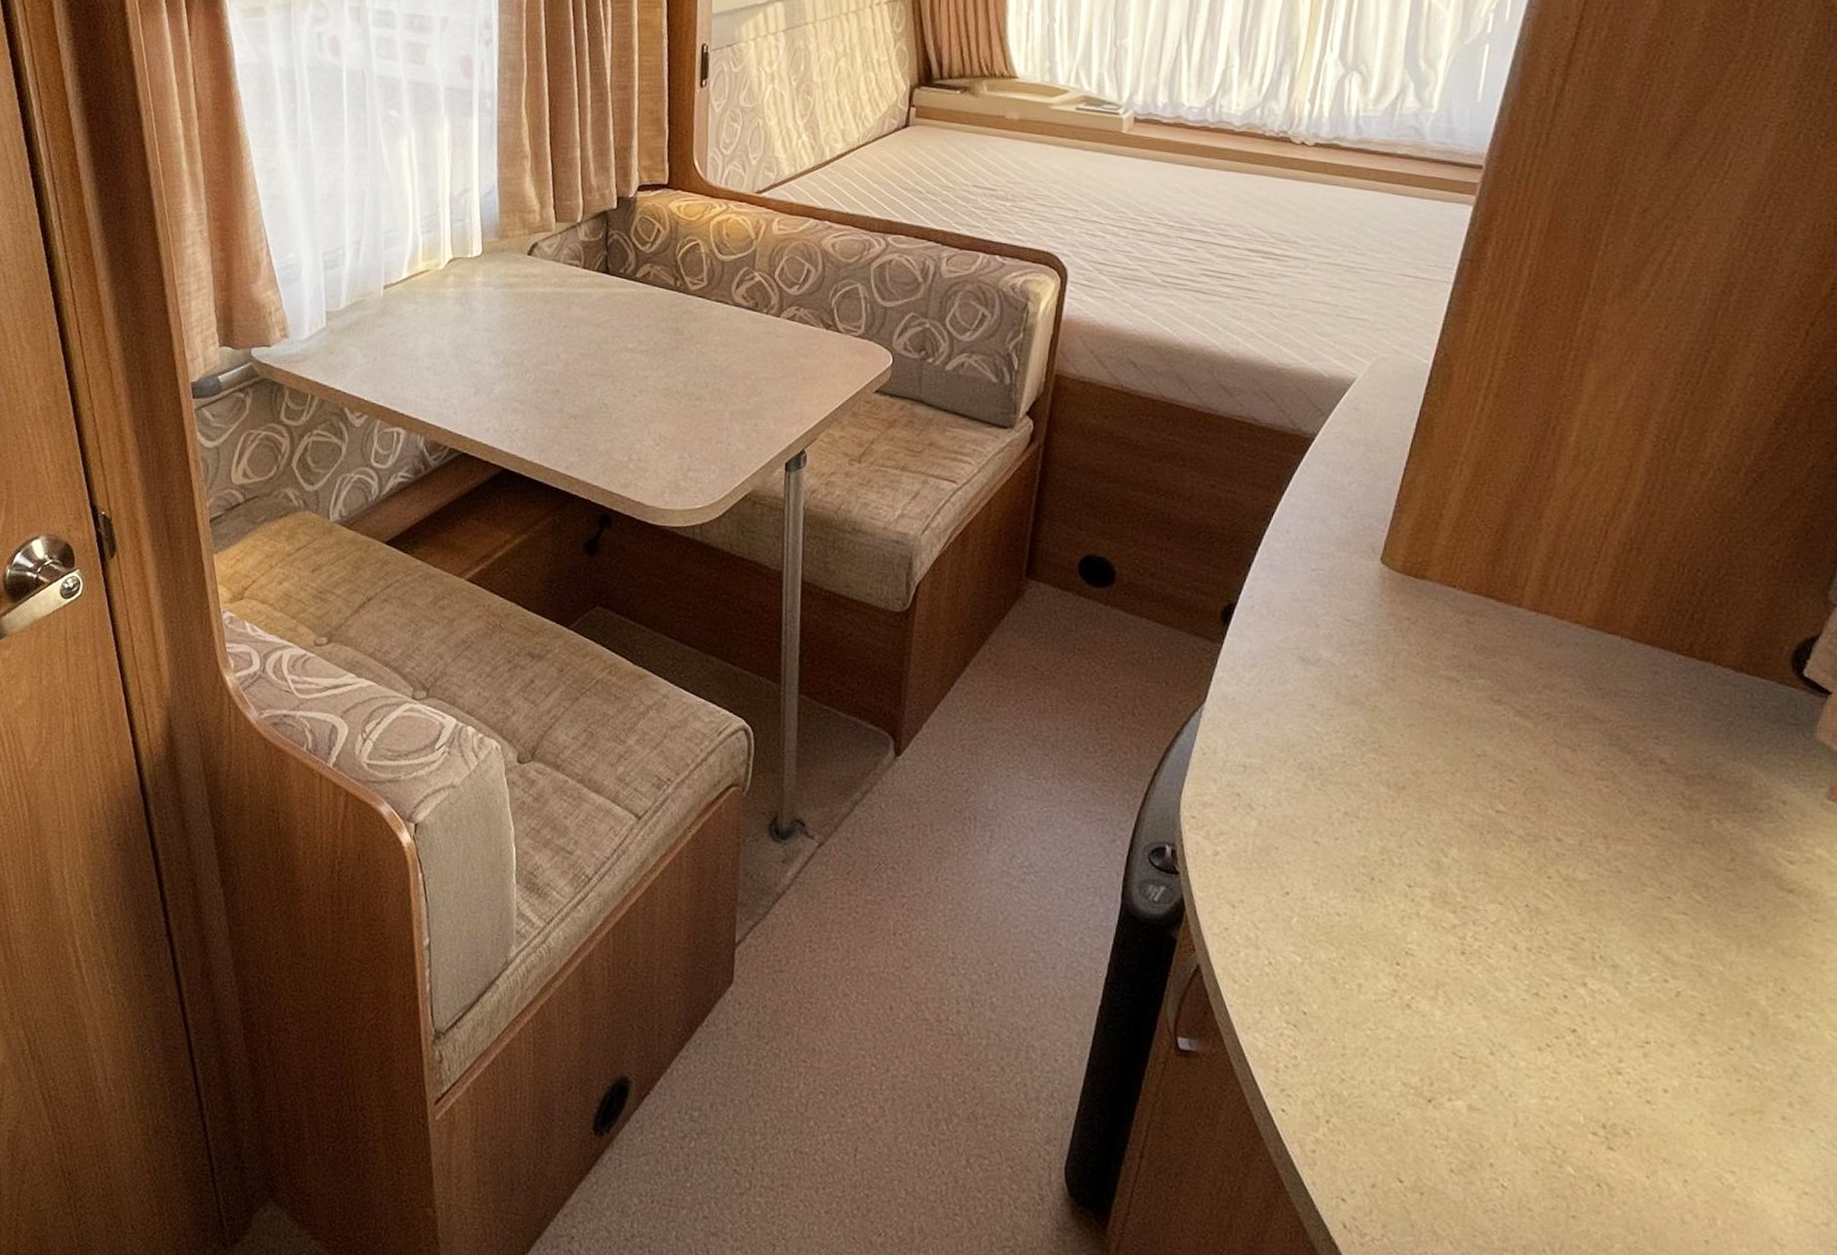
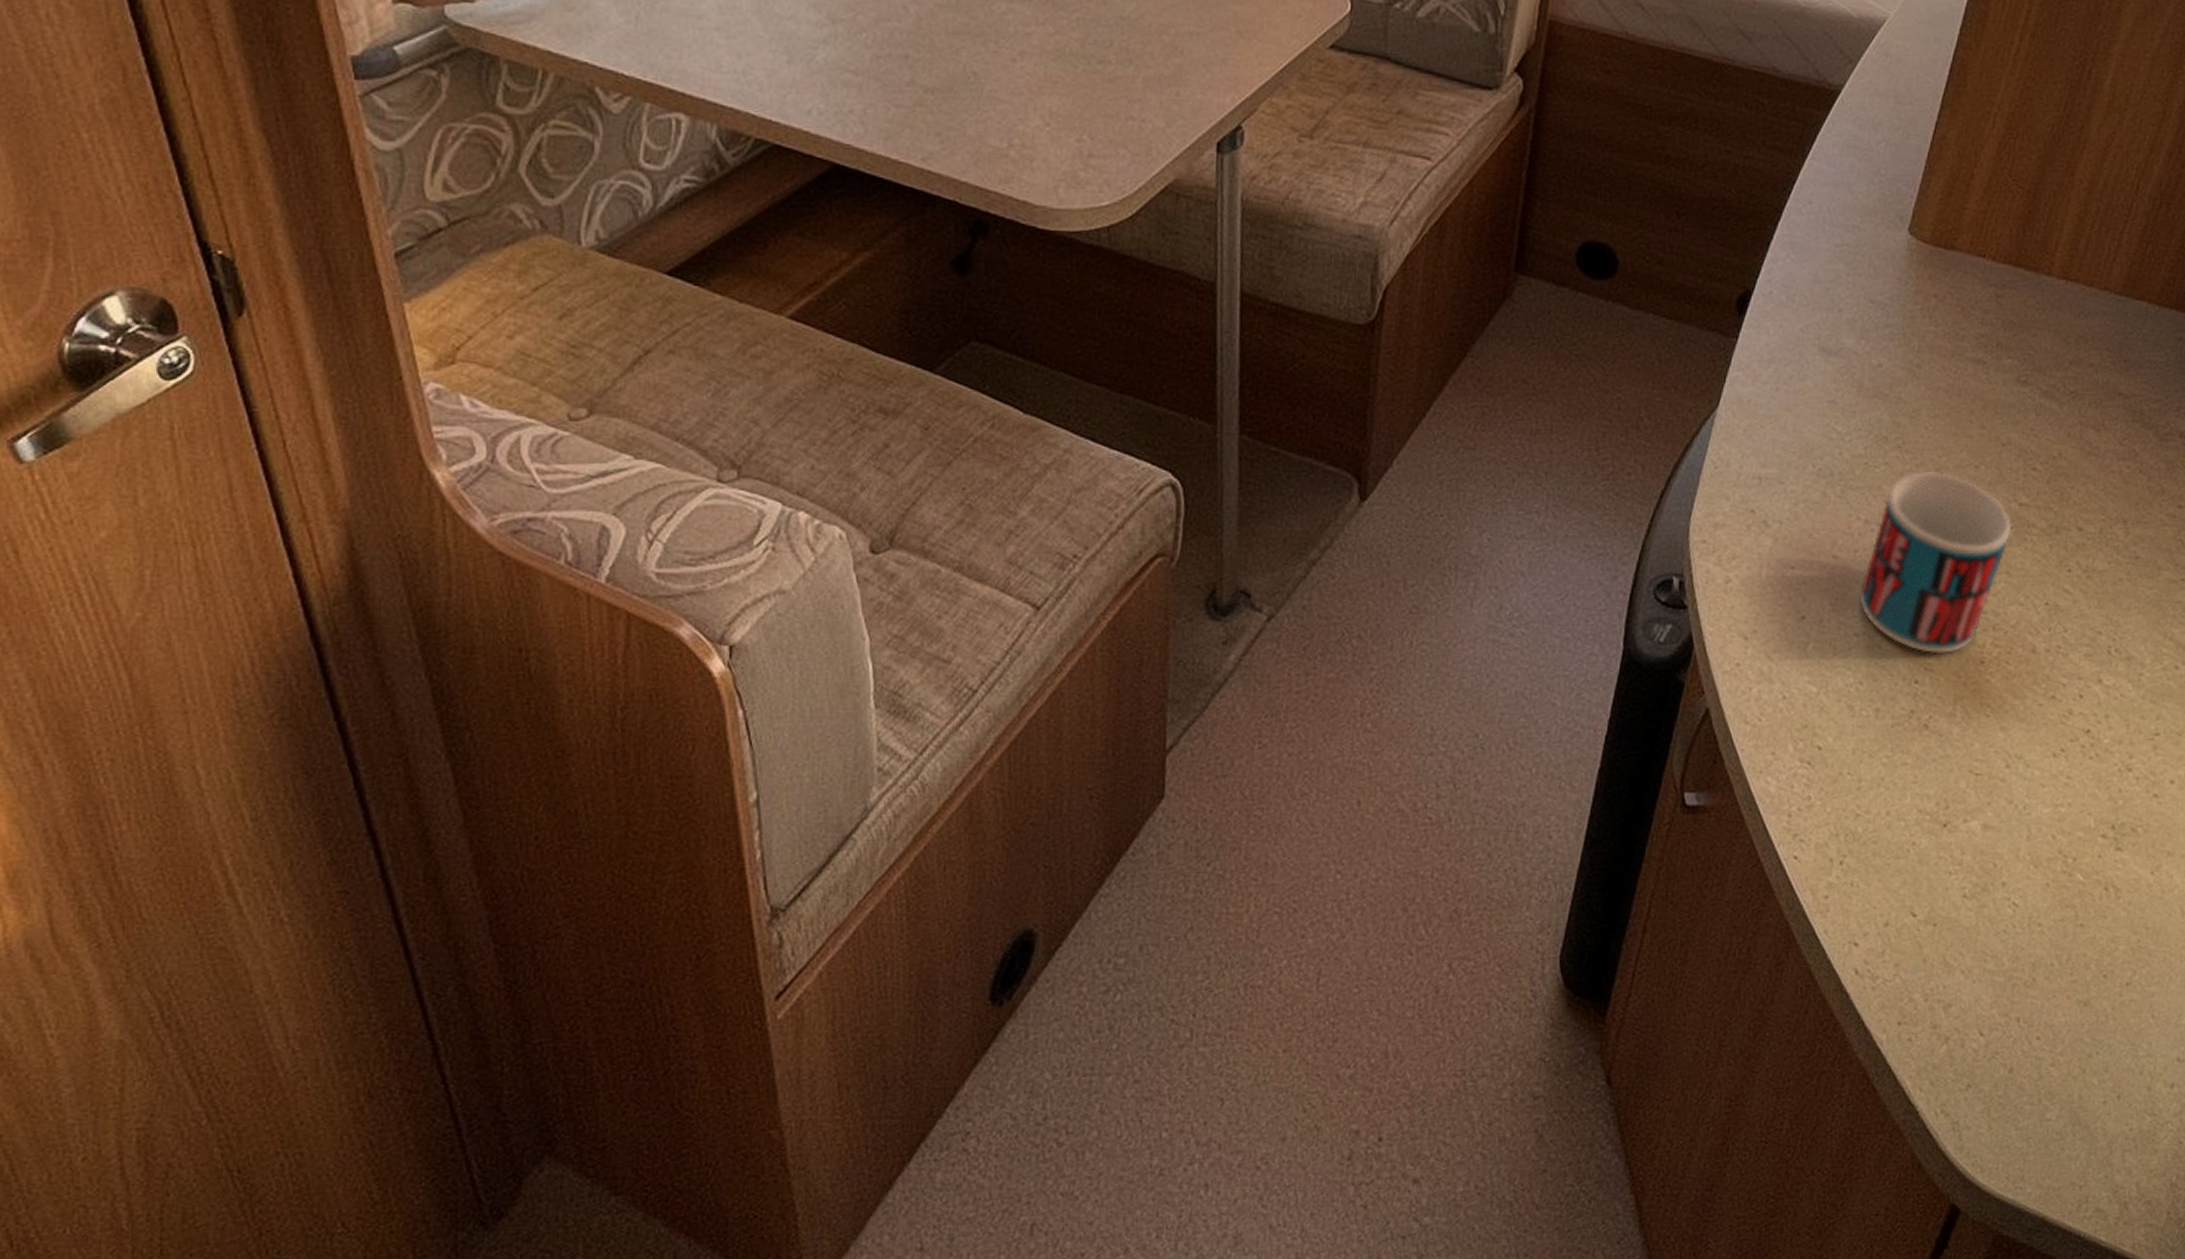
mug: none [1340,773,1490,941] -> present [1859,472,2012,653]

